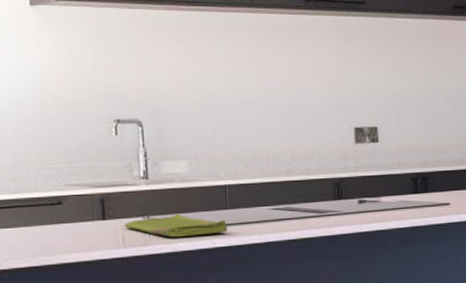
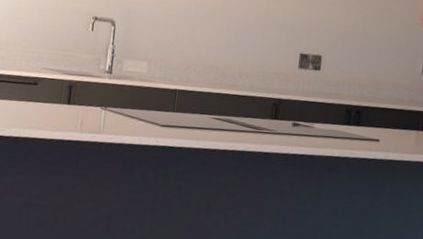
dish towel: present [124,214,227,237] -> none [84,109,171,133]

